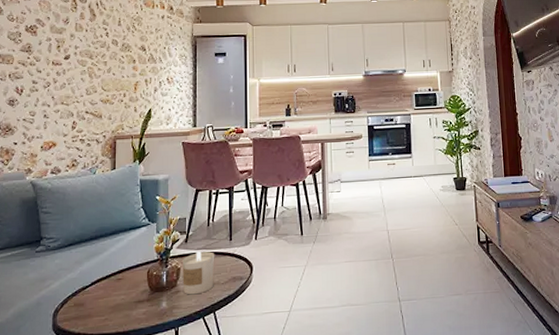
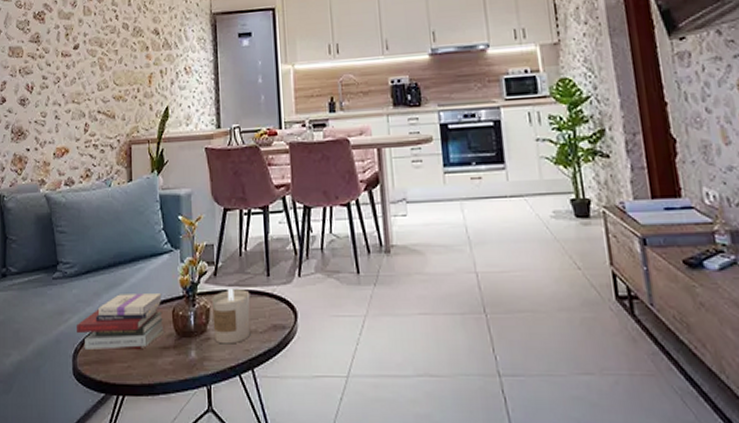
books: none [58,259,140,309] -> present [77,294,165,350]

